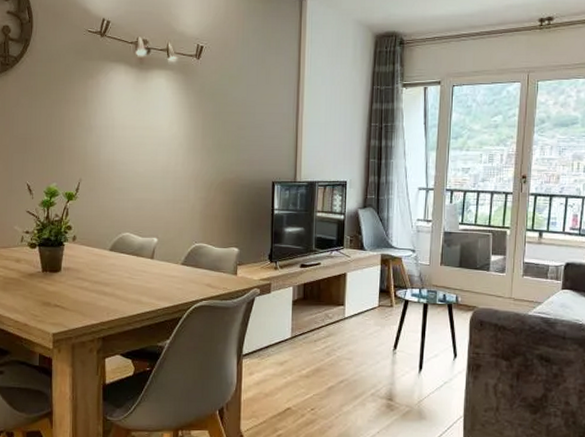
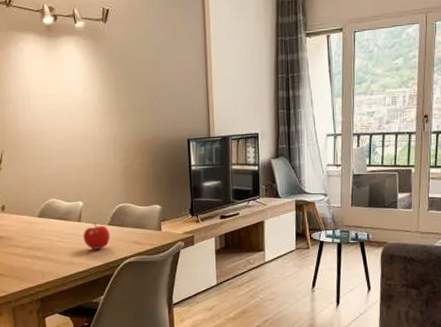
fruit: none [154,262,183,290] -> present [83,223,111,250]

